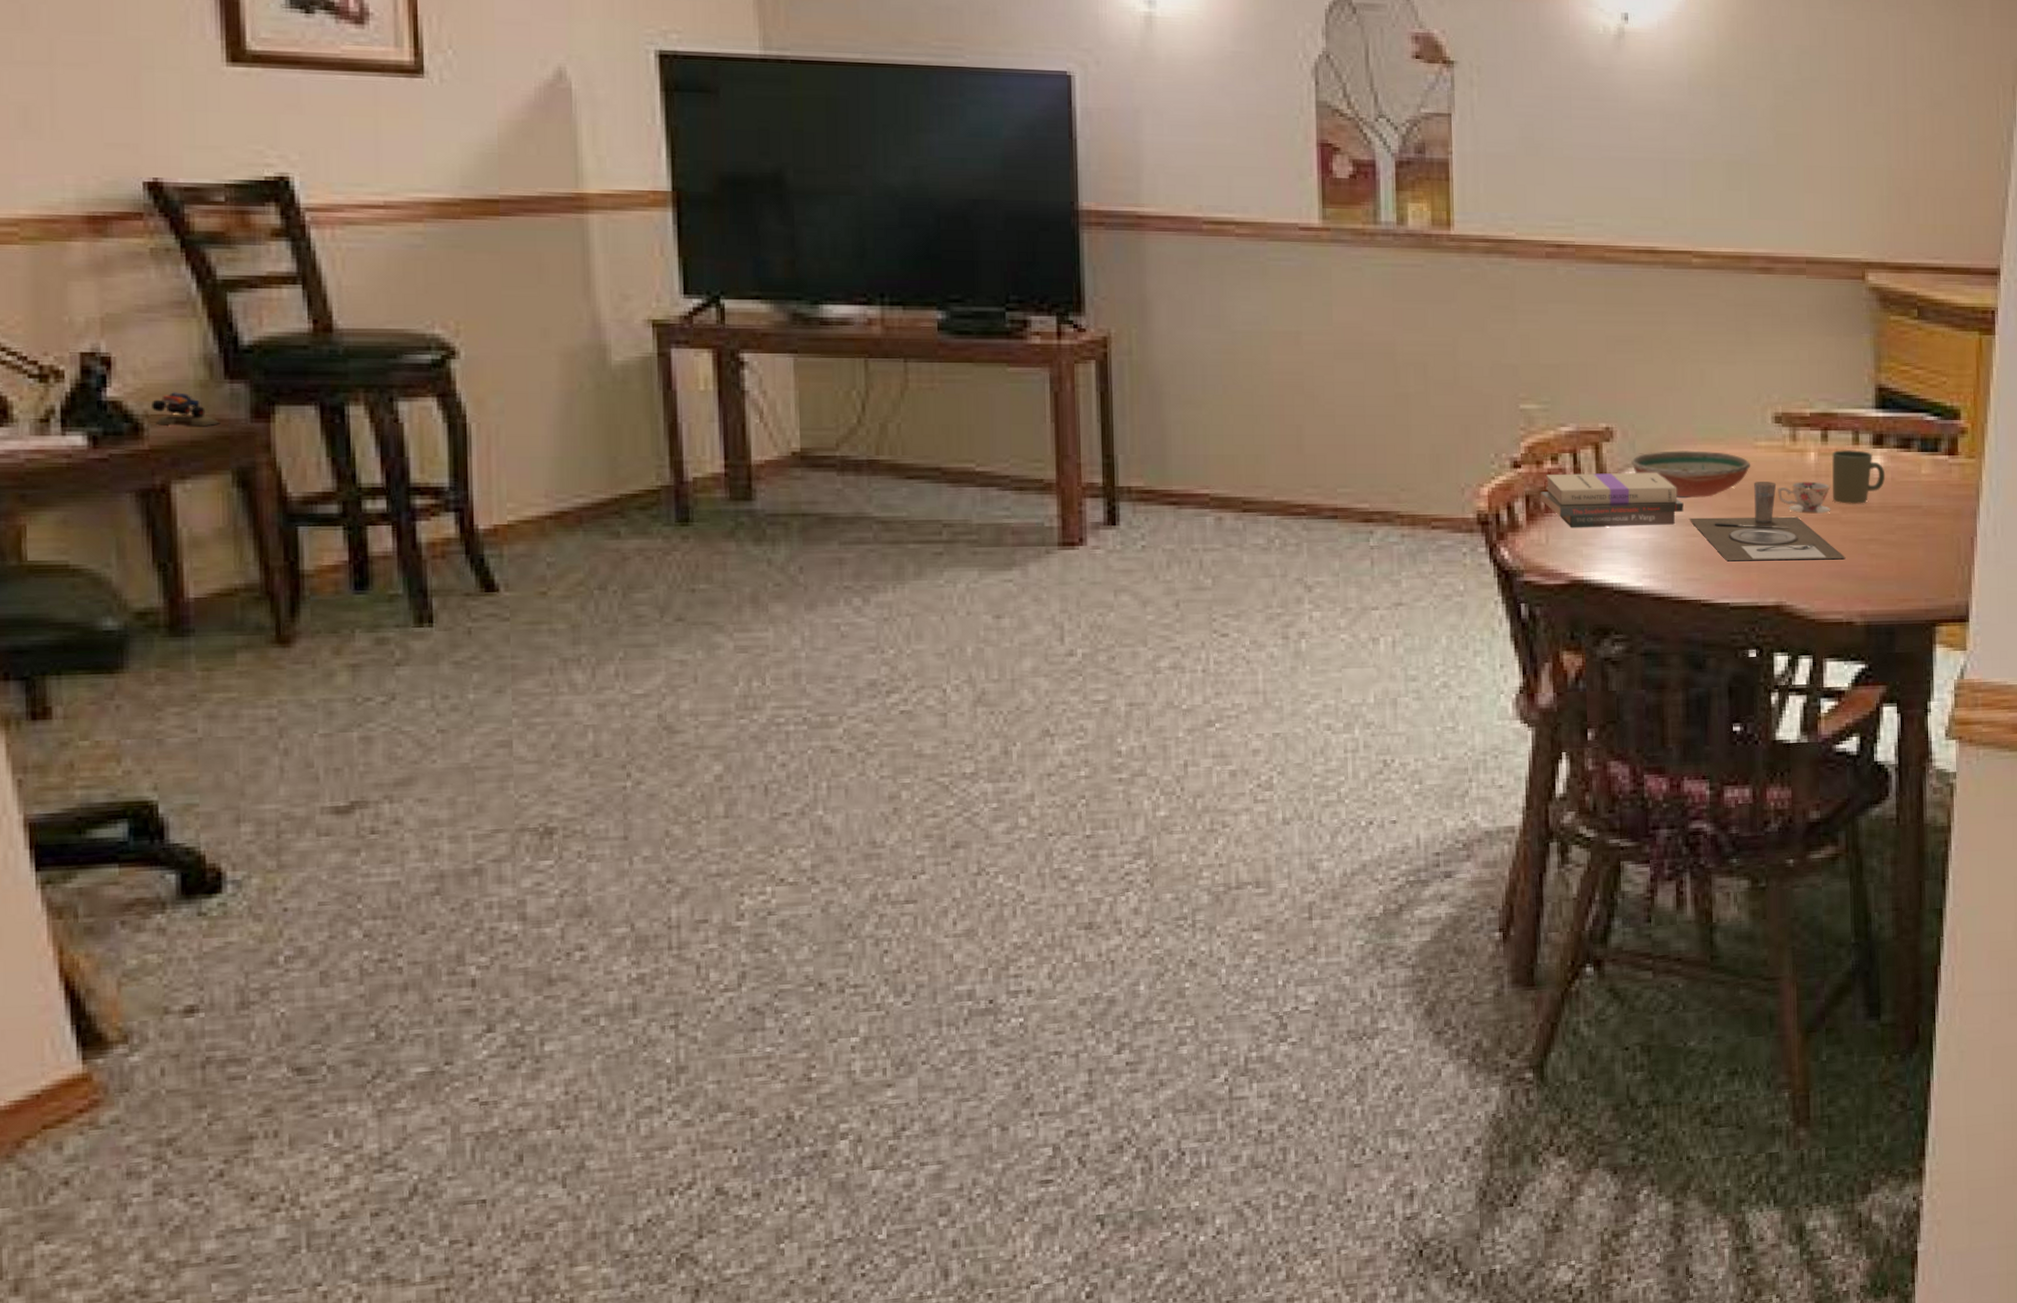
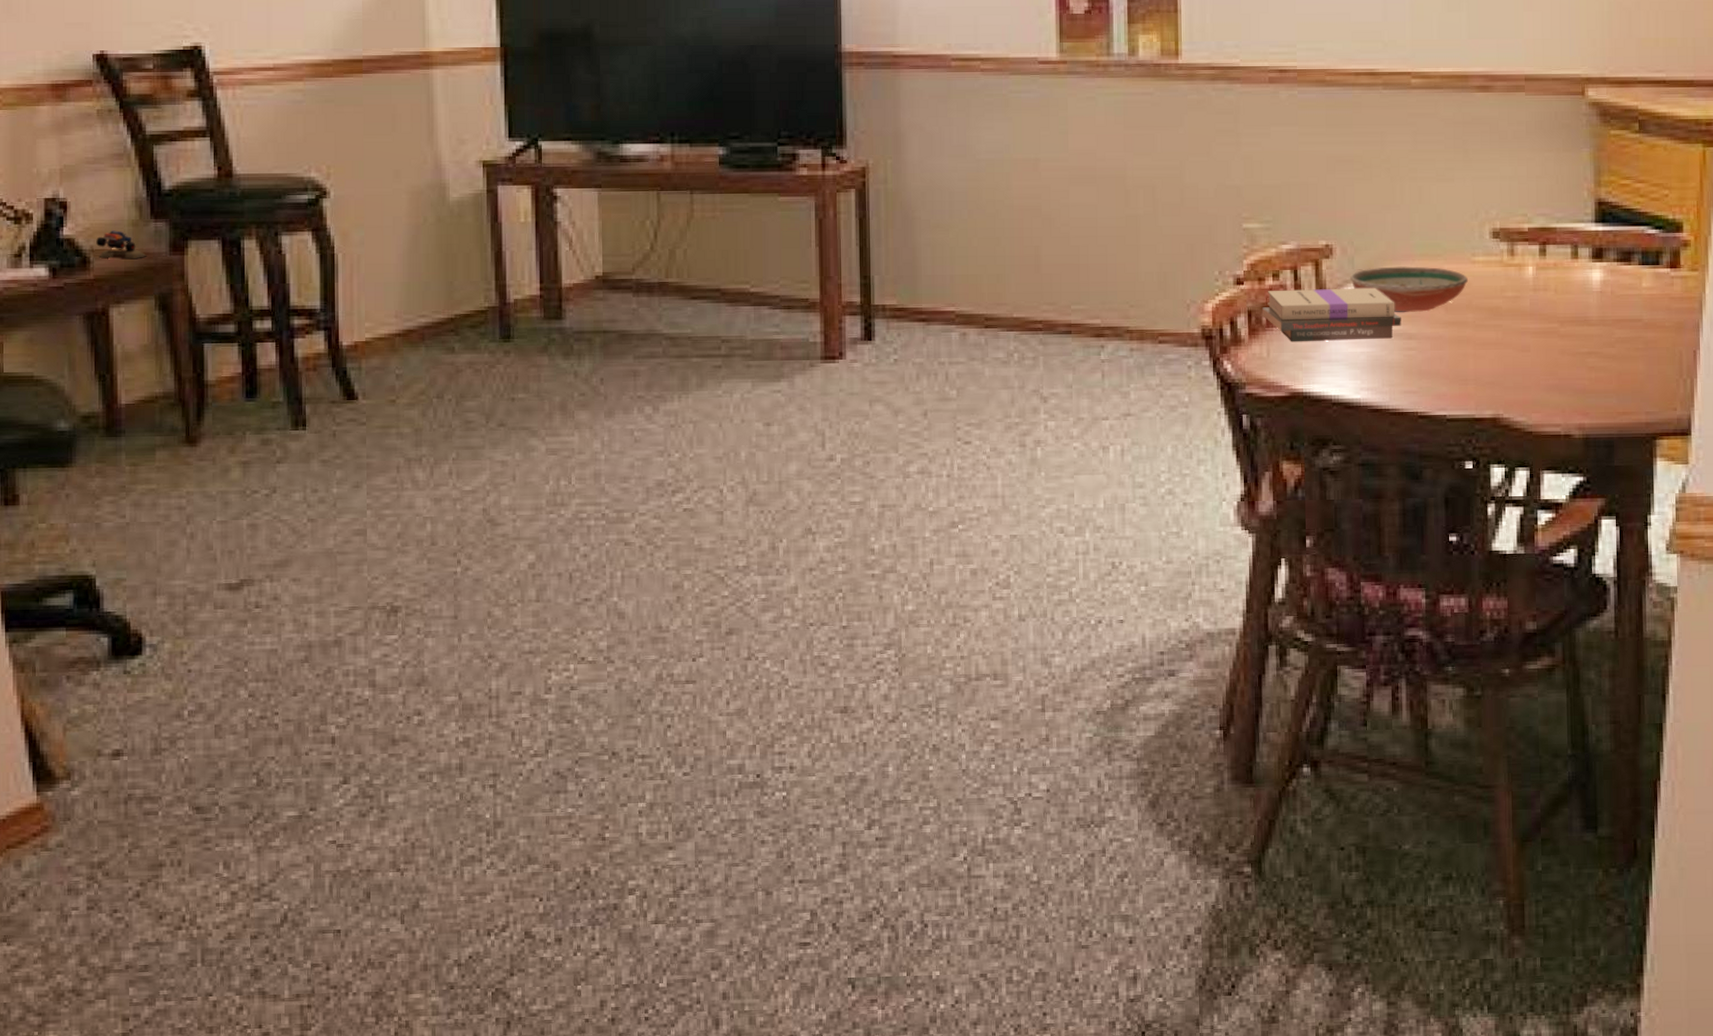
place setting: present [1688,482,1846,560] -> none [1406,296,1564,373]
teacup: present [1778,481,1831,514] -> none [1495,295,1549,328]
mug: present [1832,449,1886,504] -> none [1550,263,1605,318]

